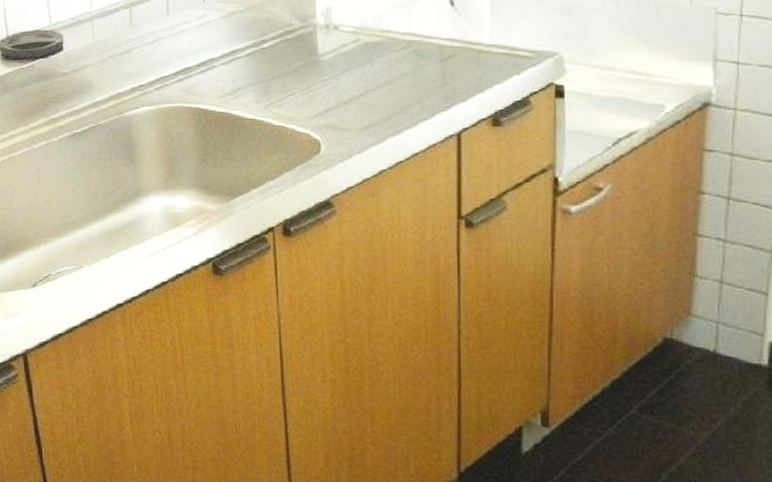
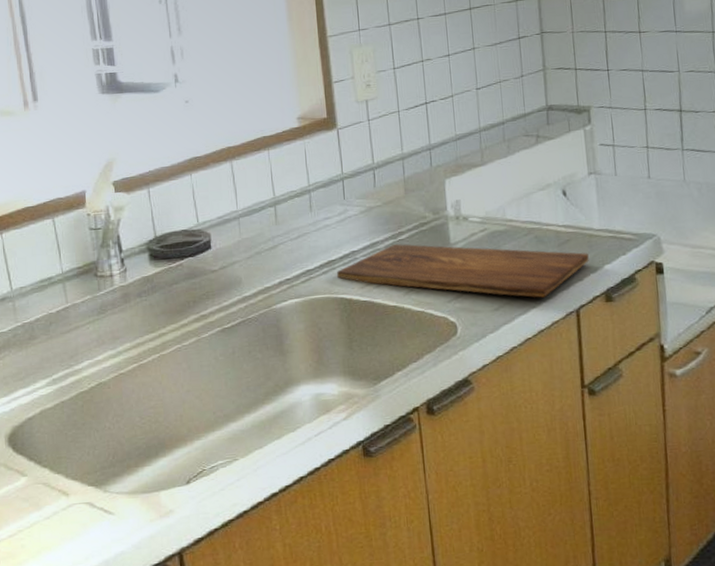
cutting board: none [193,53,476,118] -> present [337,244,589,298]

